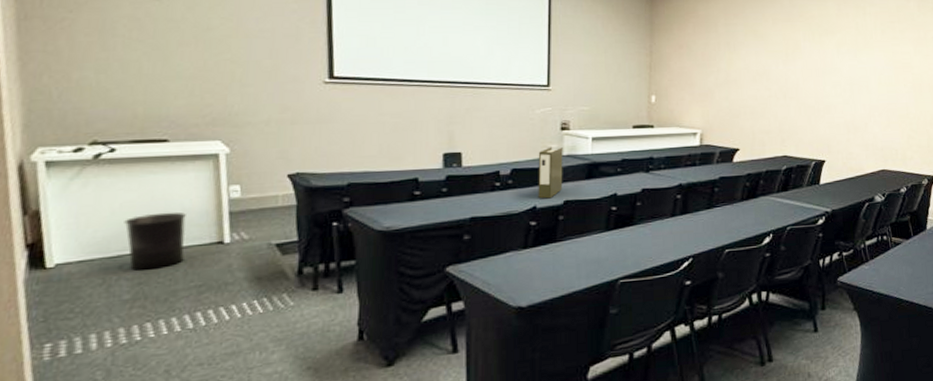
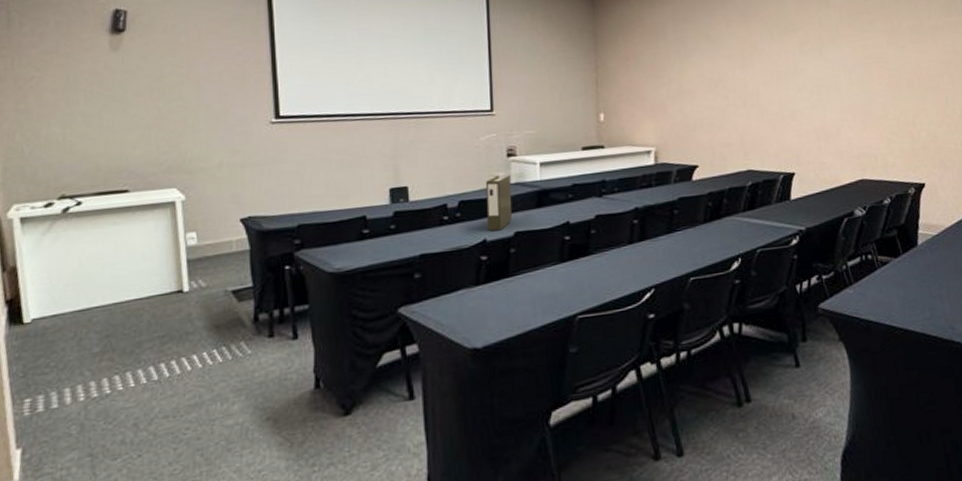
waste bin: present [124,212,186,270] -> none [91,262,148,323]

